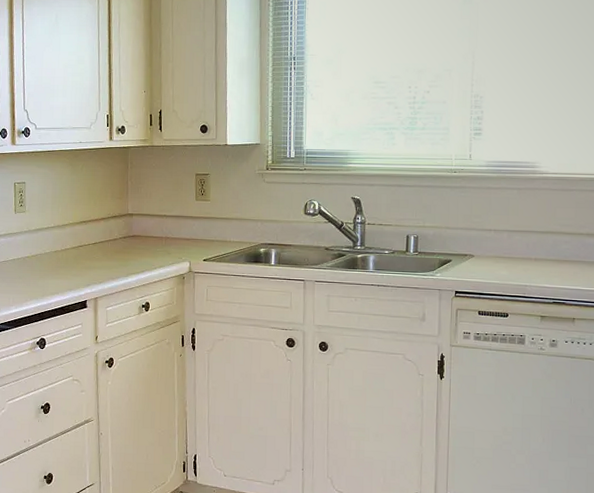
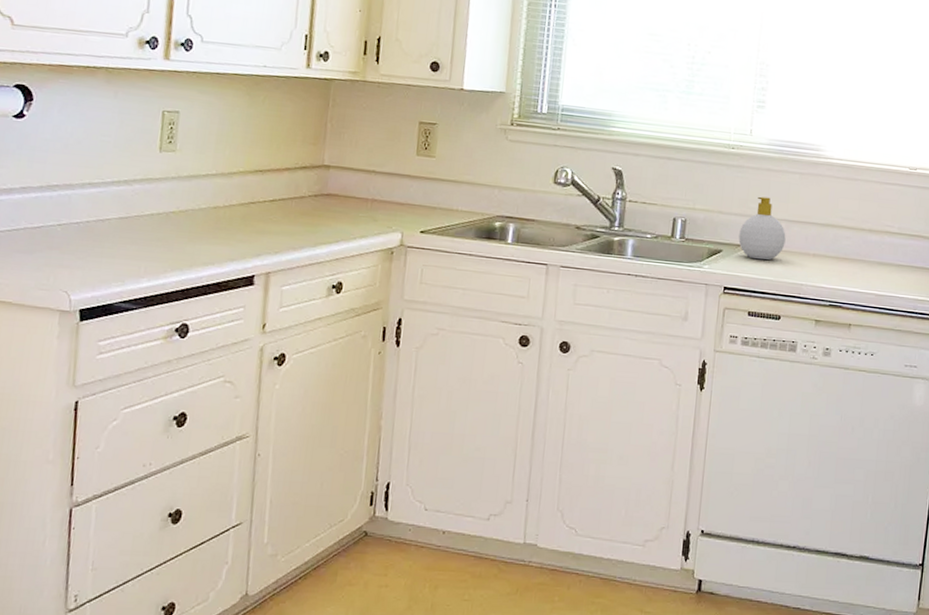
soap bottle: none [465,212,508,267] -> present [738,196,786,260]

